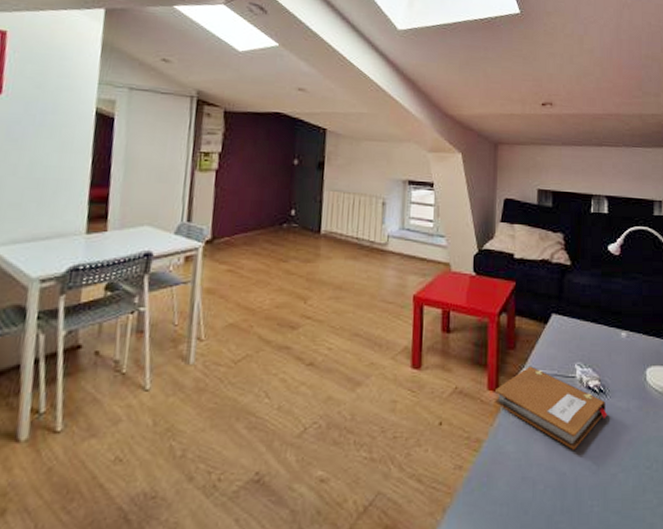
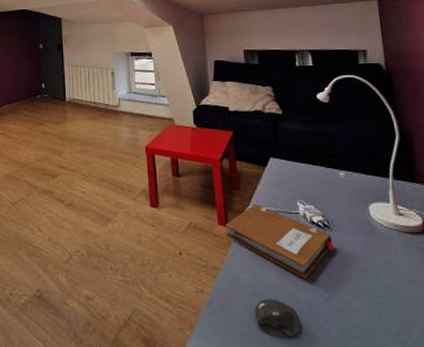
computer mouse: none [516,473,563,516] -> present [255,298,301,337]

